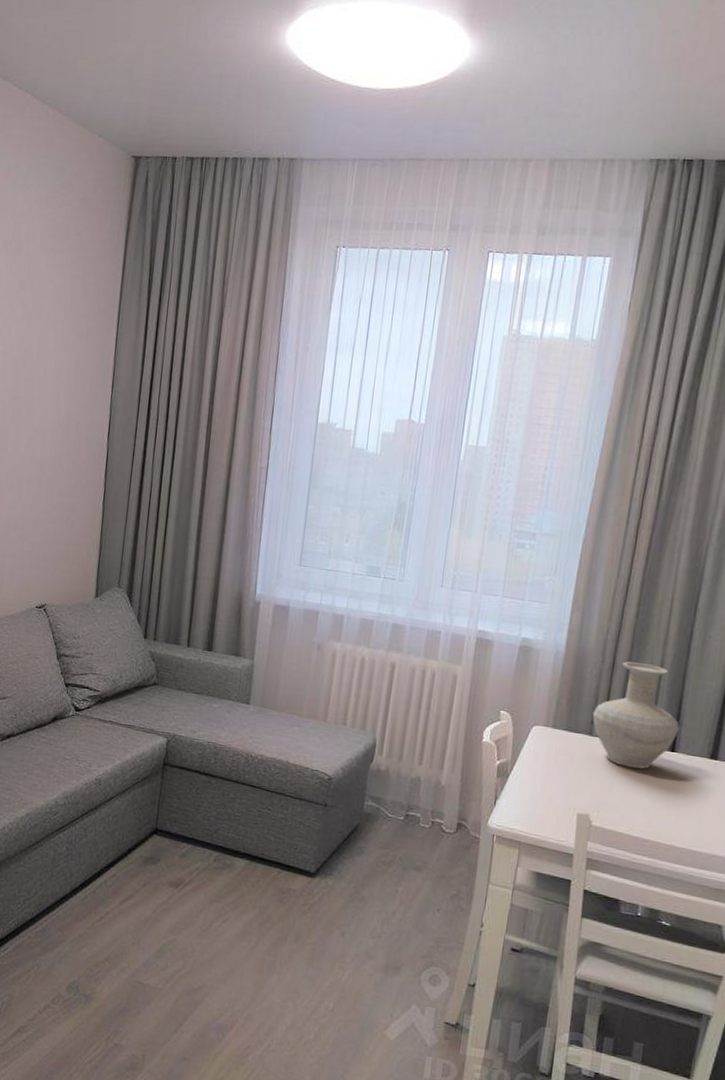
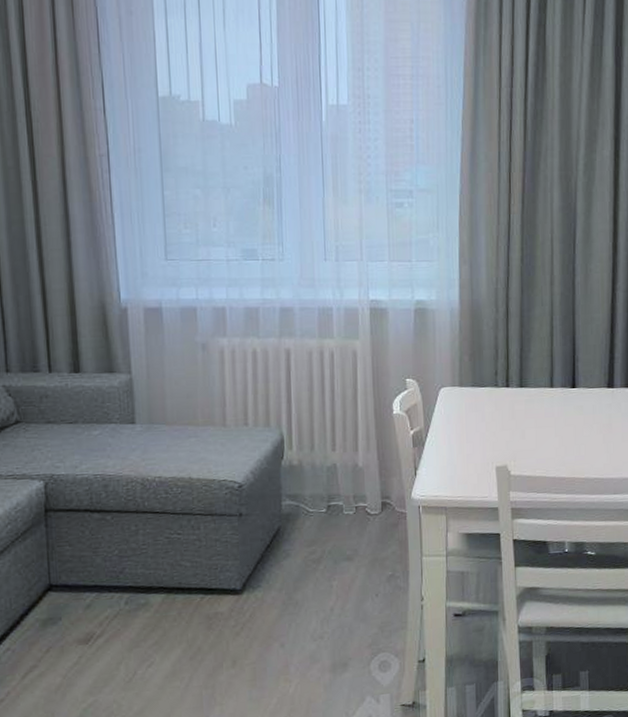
vase: present [592,661,679,769] -> none [495,306,576,411]

